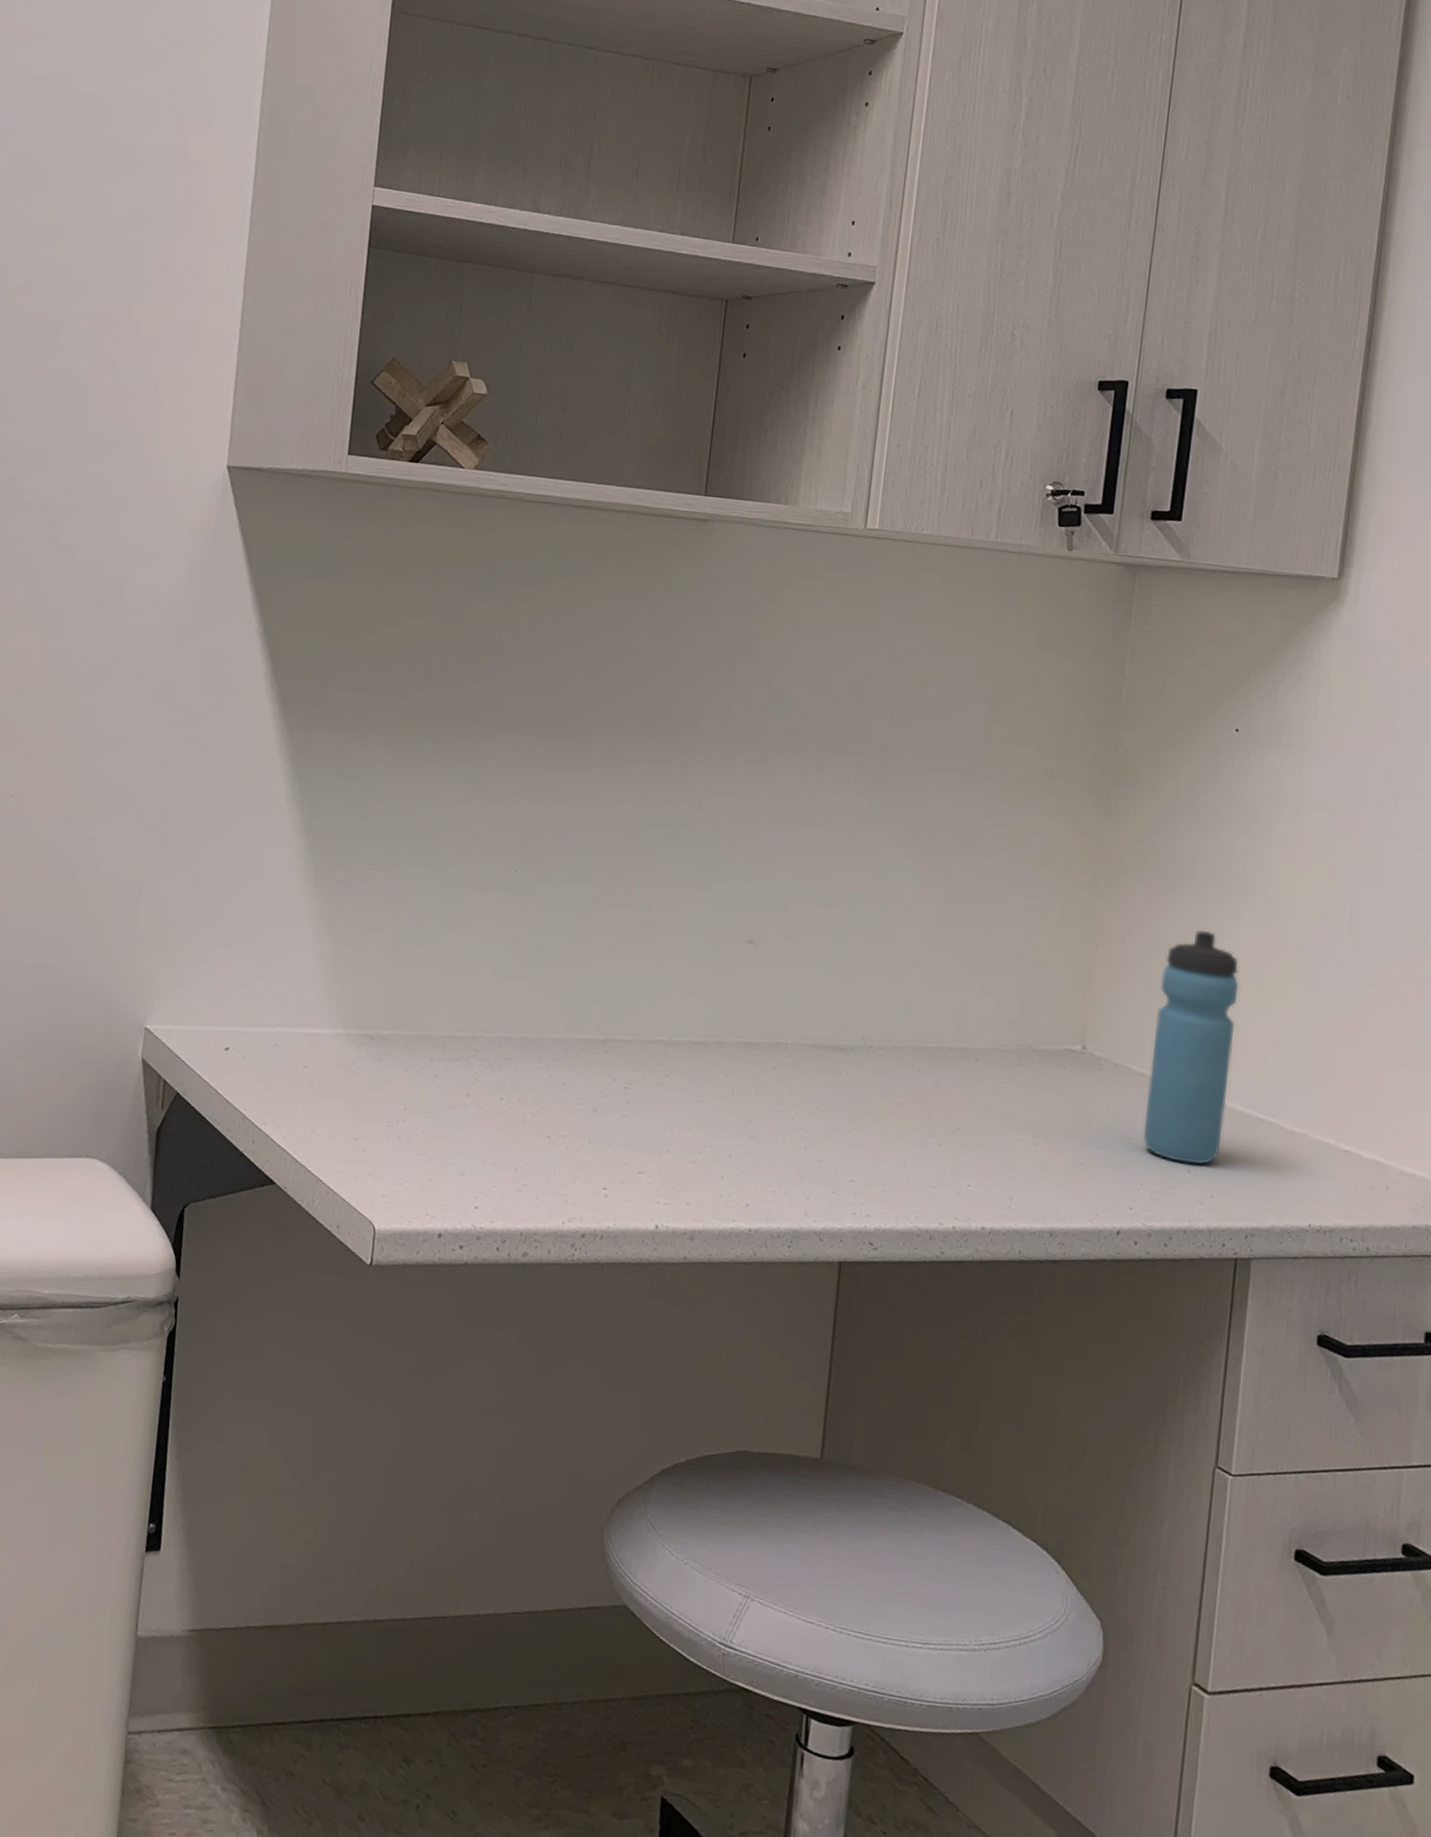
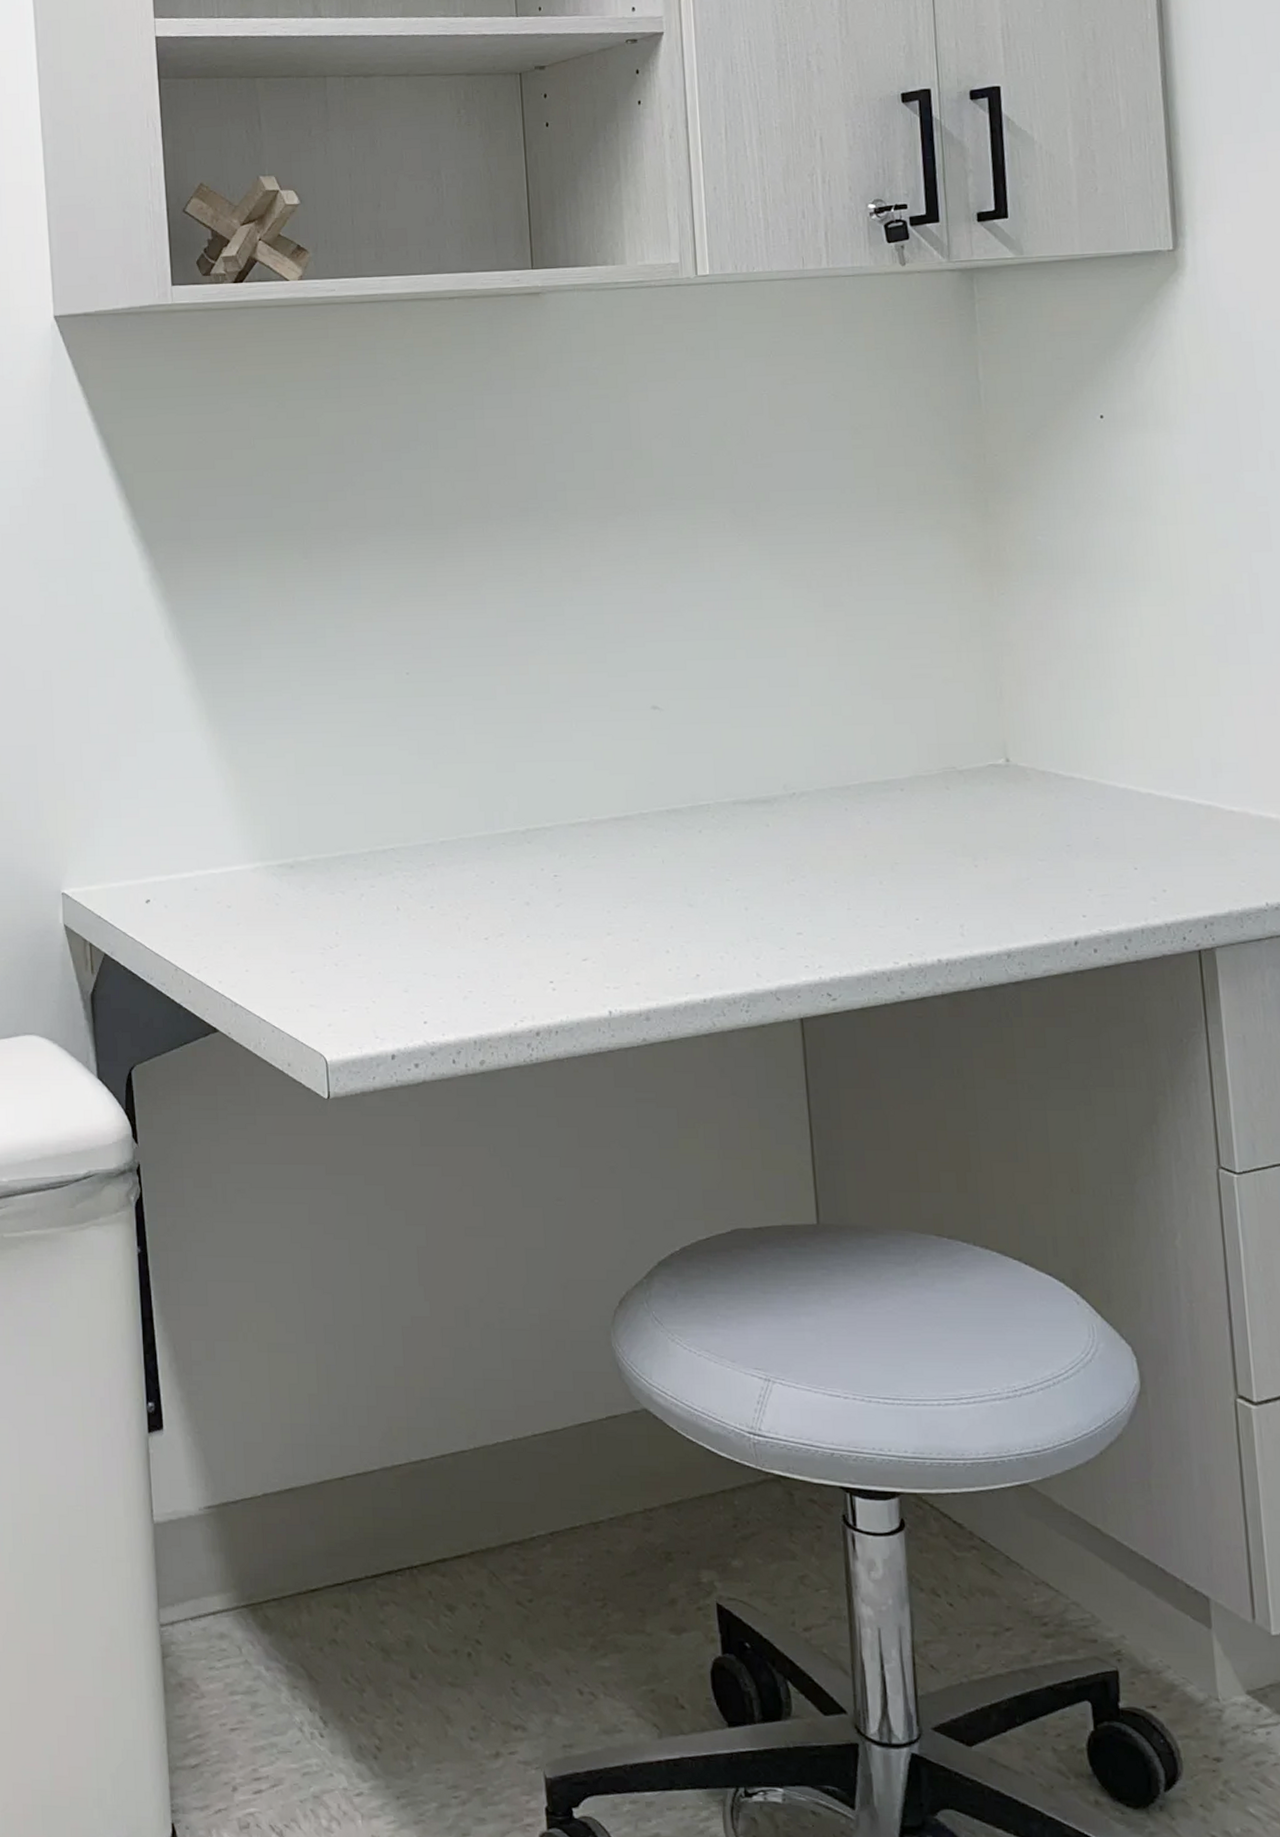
water bottle: present [1142,929,1239,1165] -> none [1072,622,1163,861]

